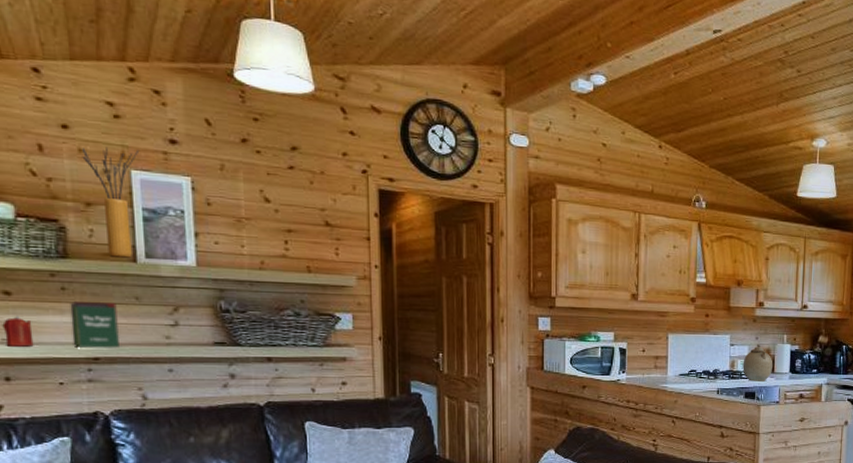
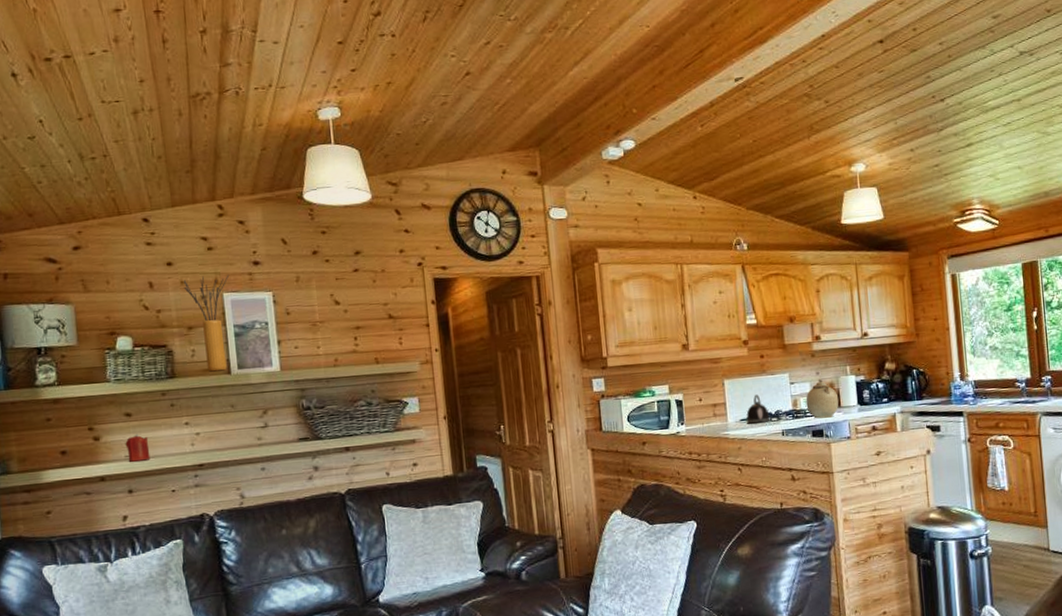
books: present [70,302,119,348] -> none [178,413,220,457]
kettle: none [685,352,708,381] -> present [746,394,771,424]

